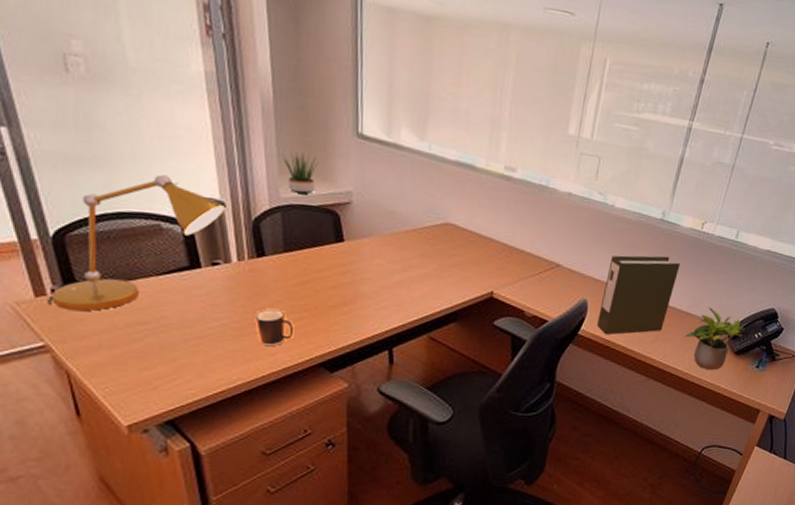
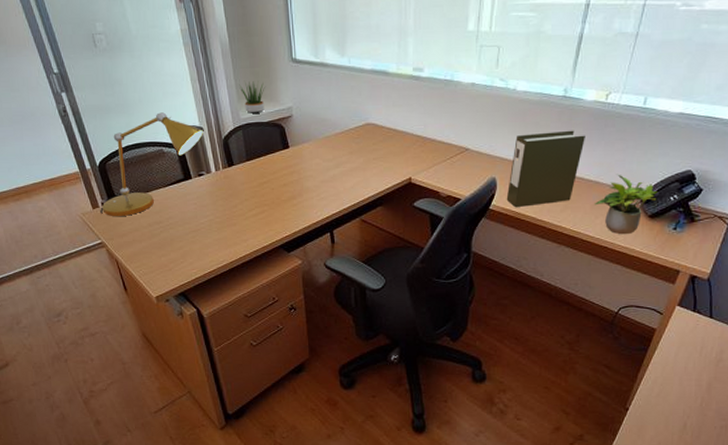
mug: present [255,310,294,347] -> none [231,206,259,235]

